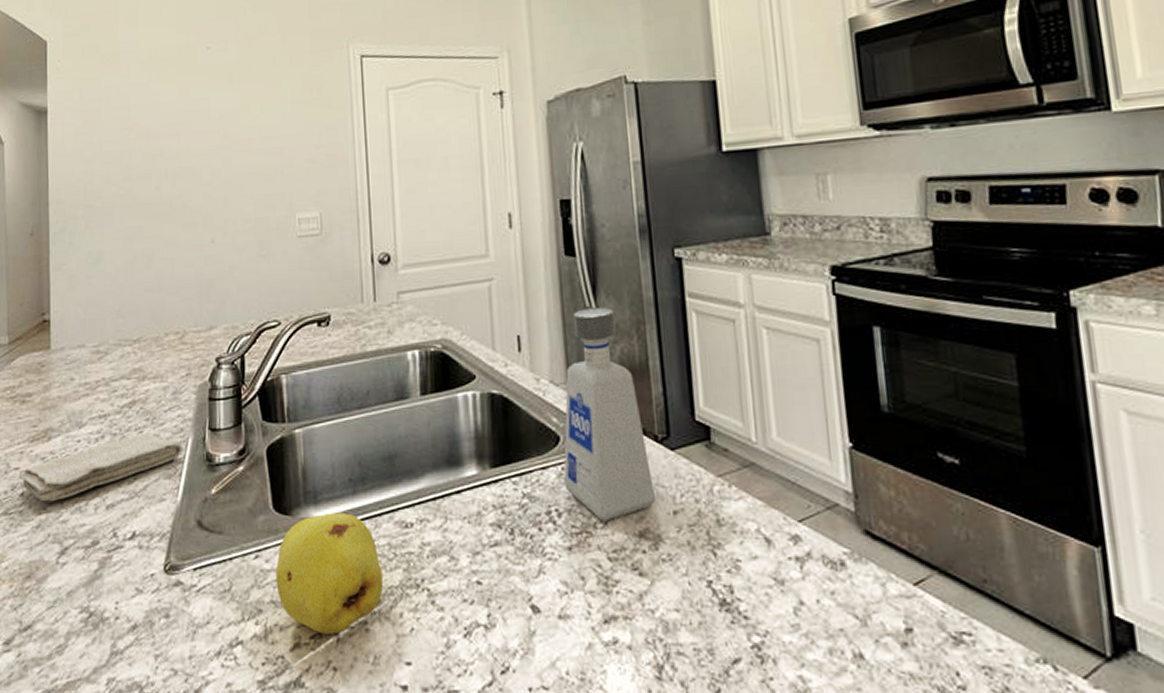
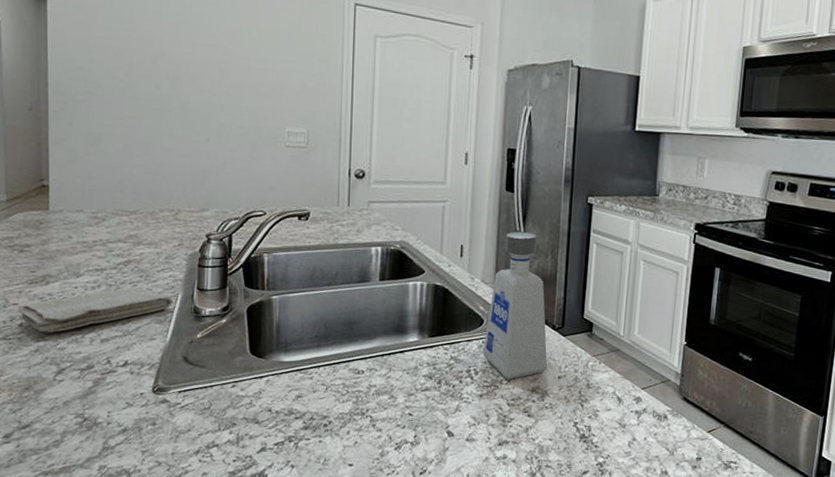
fruit: present [275,513,384,634] -> none [249,359,337,443]

